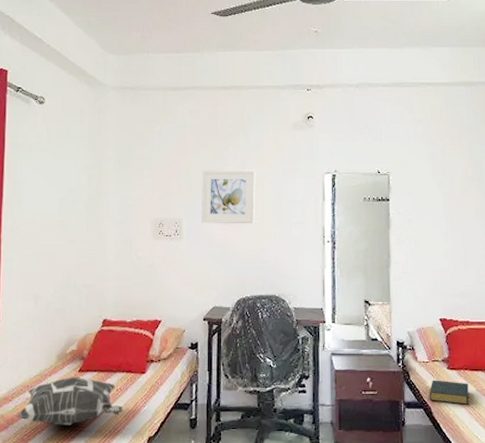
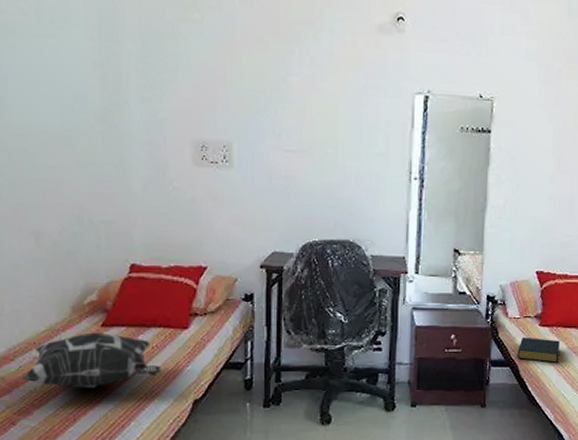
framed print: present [200,170,256,224] -> none [256,79,329,153]

